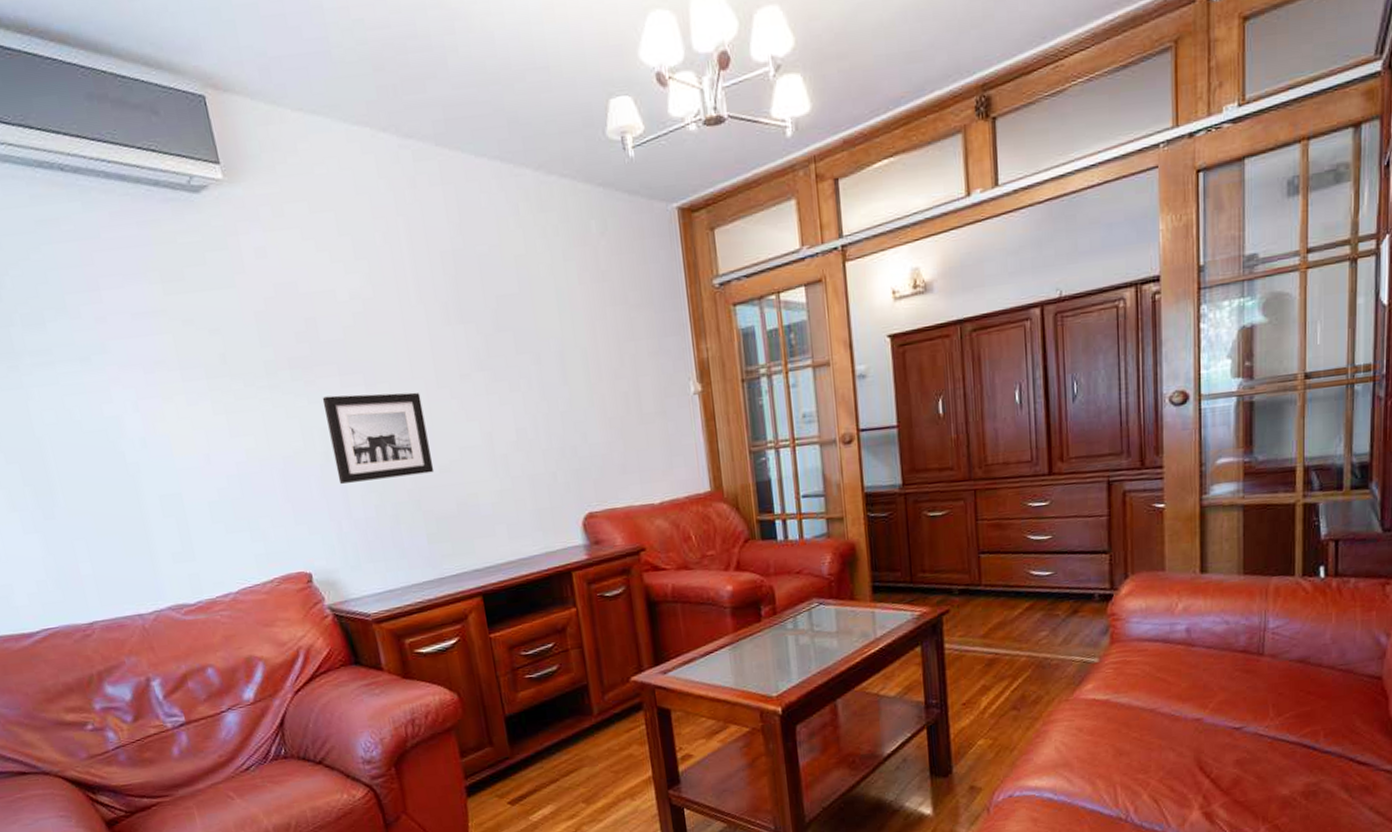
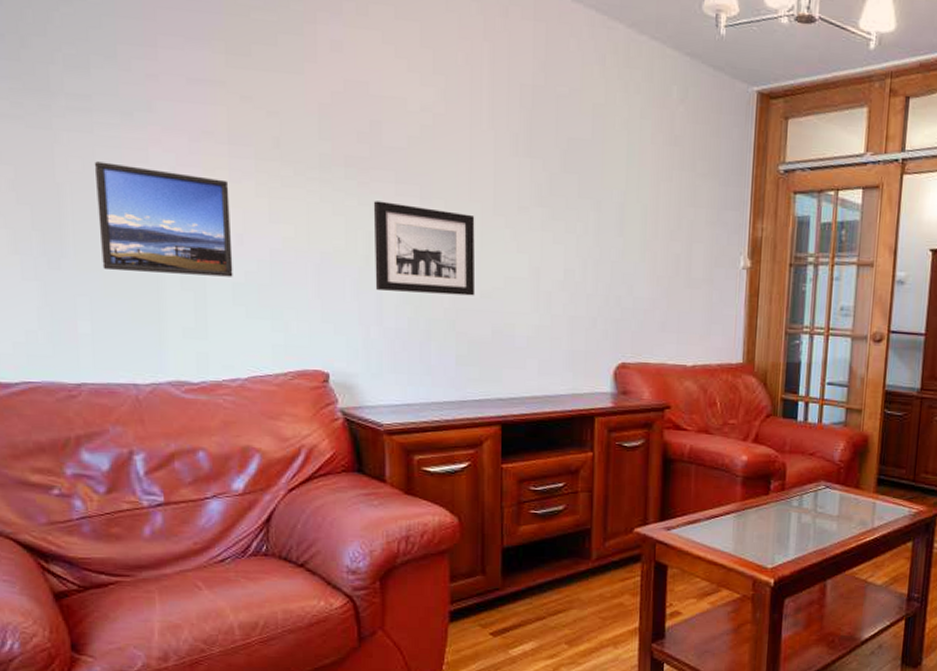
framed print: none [65,404,208,511] -> present [94,161,233,277]

